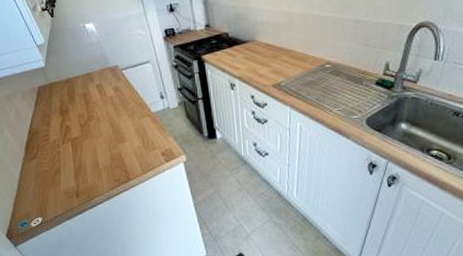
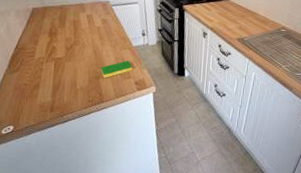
dish sponge: none [121,129,157,153] -> present [101,60,133,78]

